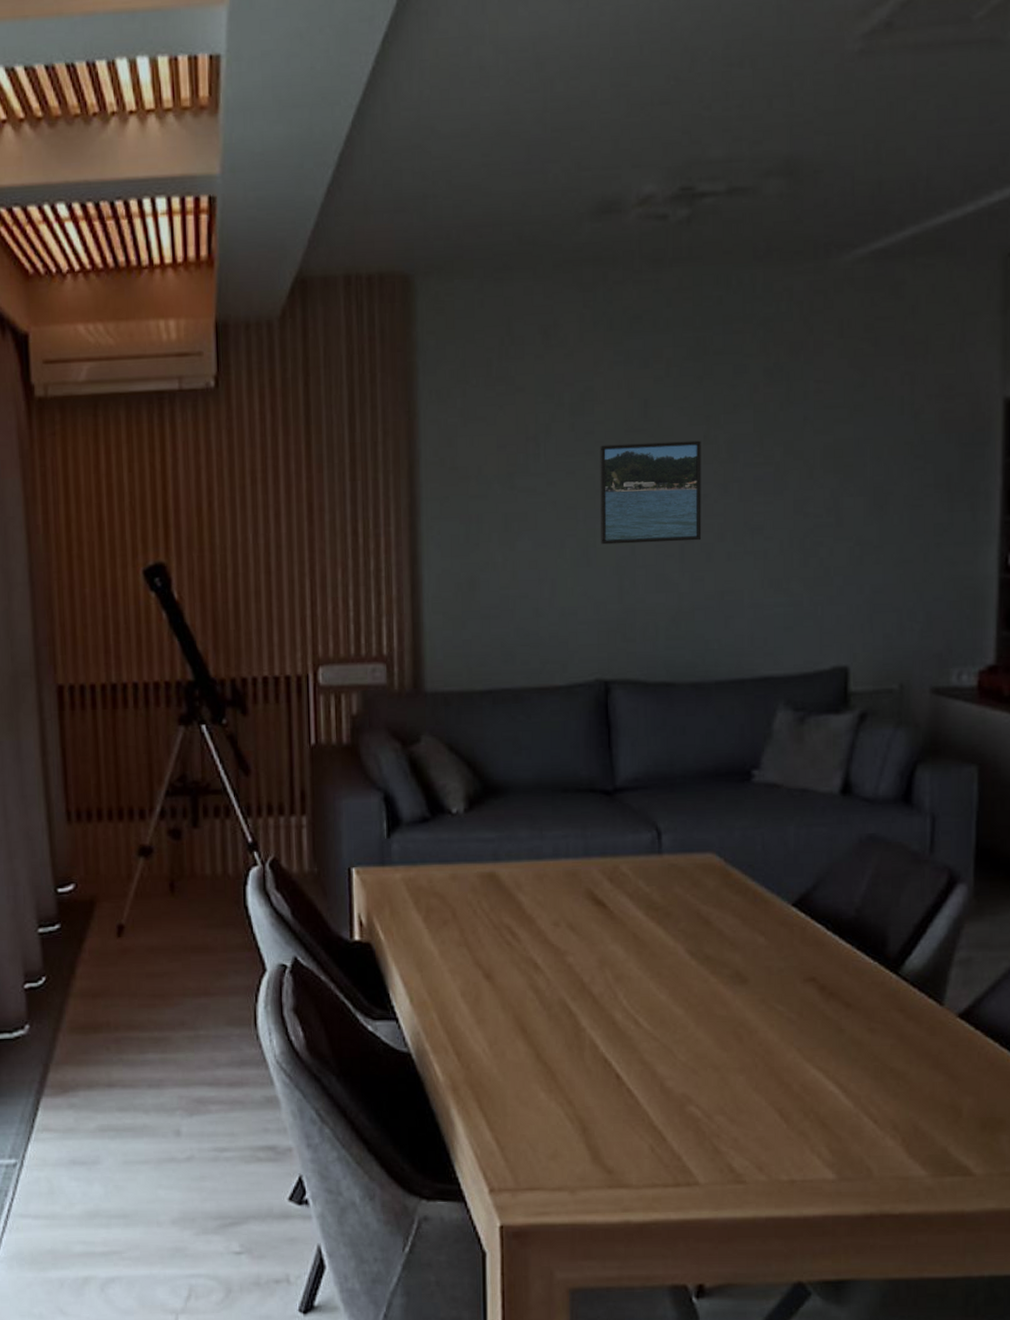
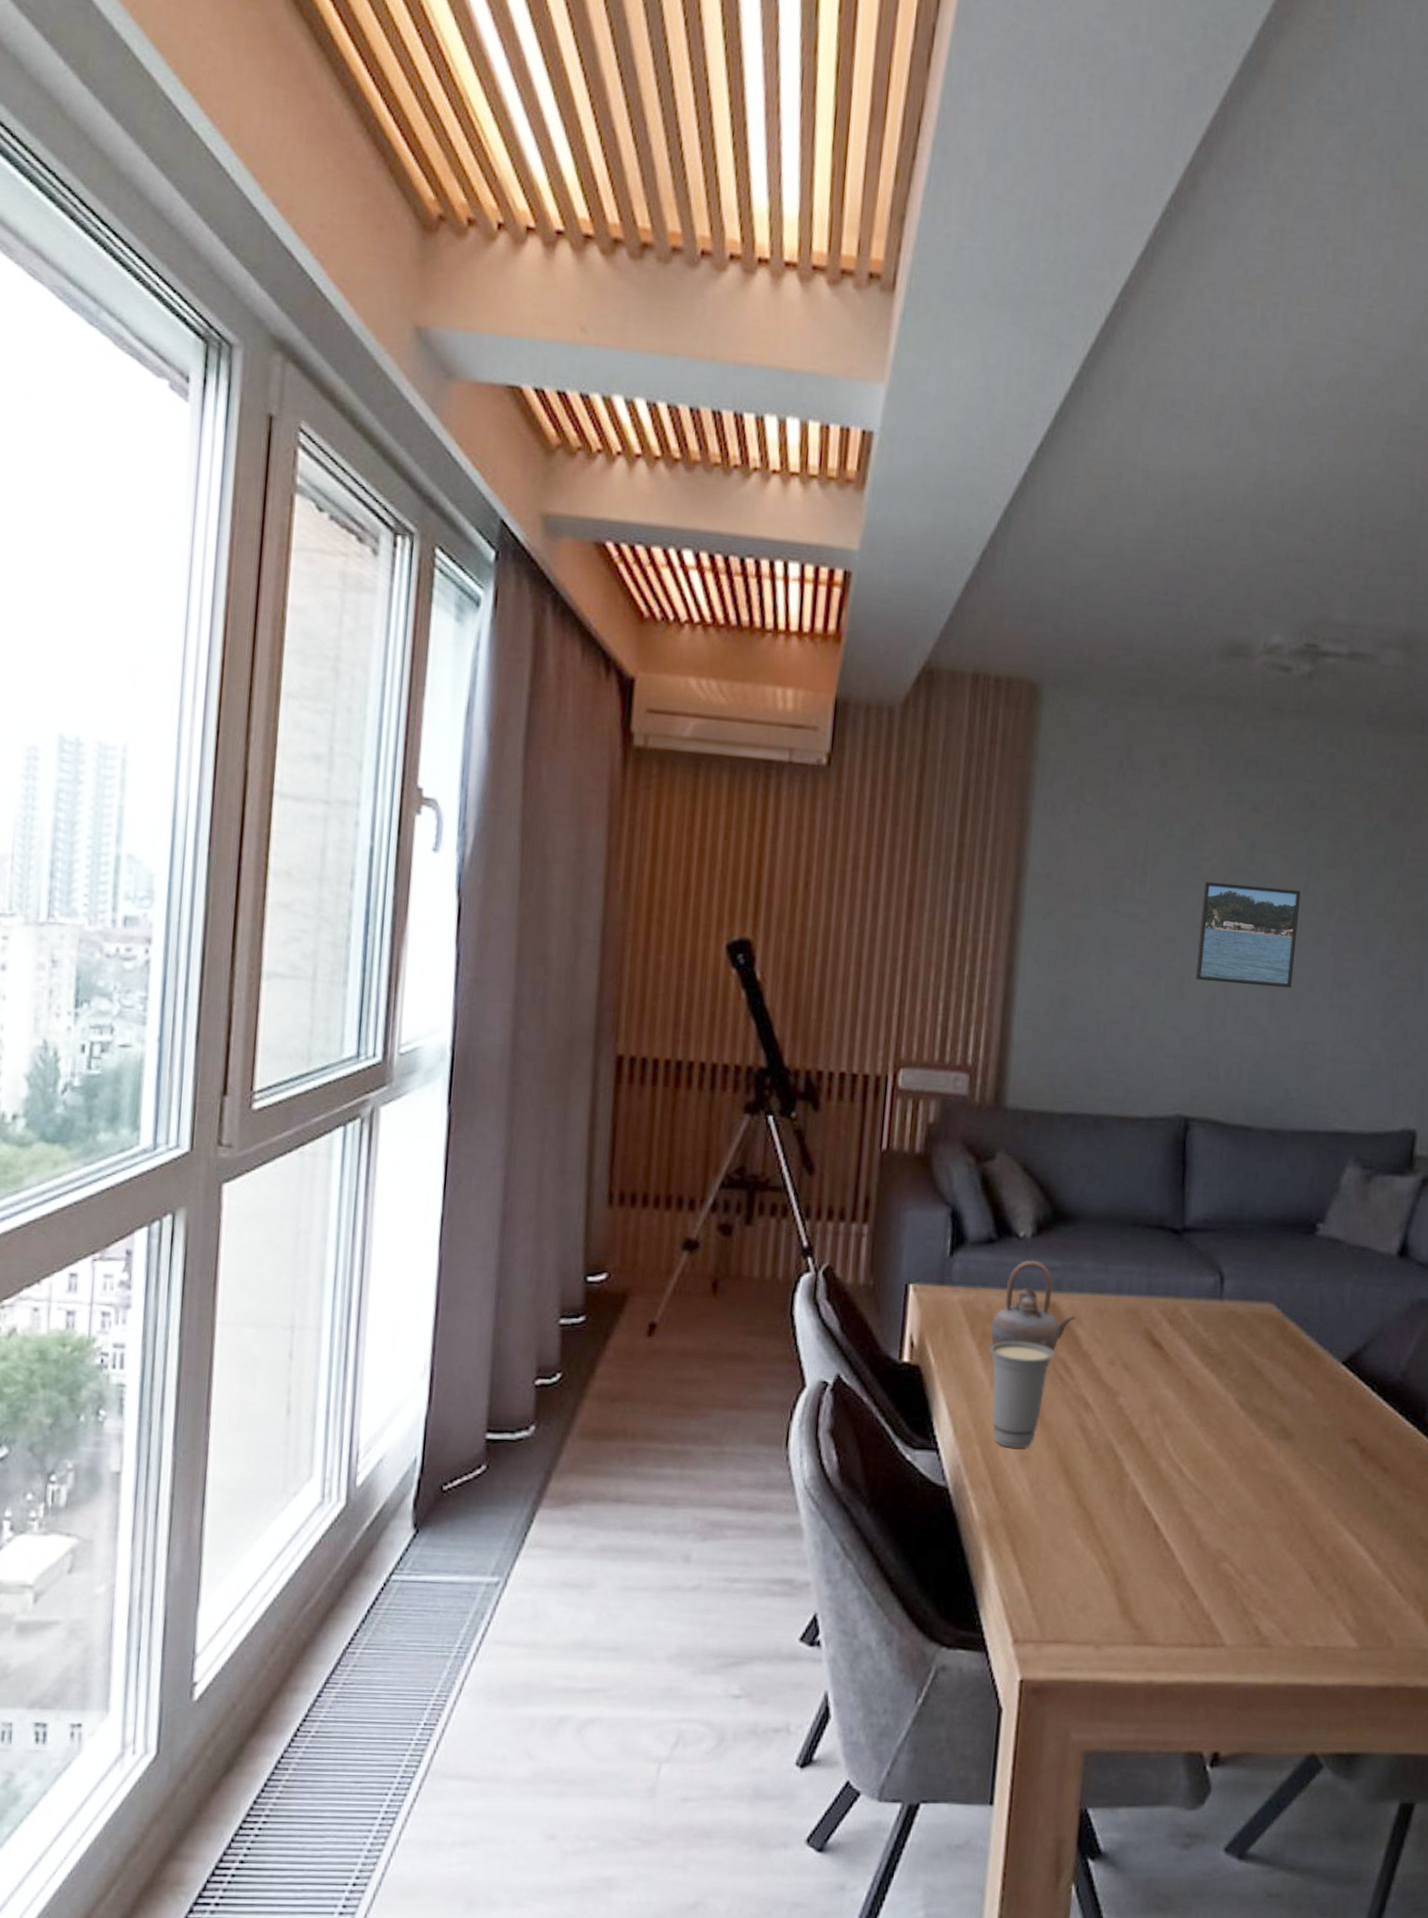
cup: none [433,911,500,1012] -> present [987,1340,1056,1449]
teapot: none [434,834,516,918] -> present [990,1260,1076,1351]

